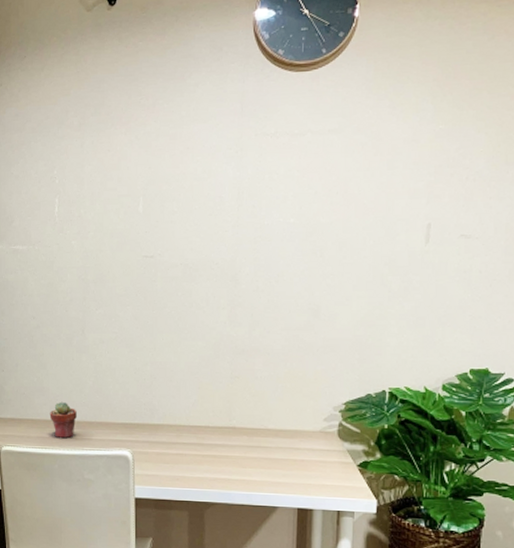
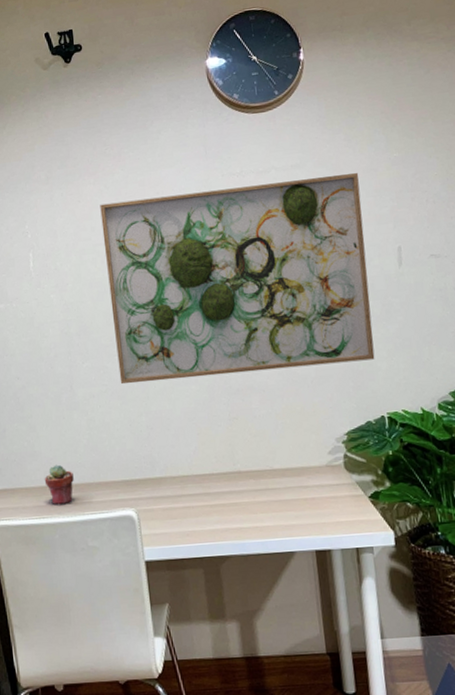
wall art: none [128,143,399,335] -> present [100,173,375,385]

